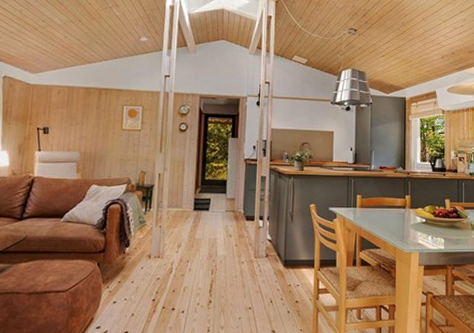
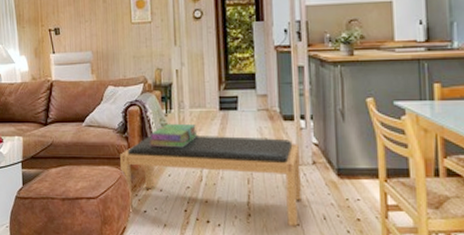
bench: none [95,231,256,309] -> present [120,135,301,226]
stack of books: none [126,220,172,243] -> present [149,123,198,148]

